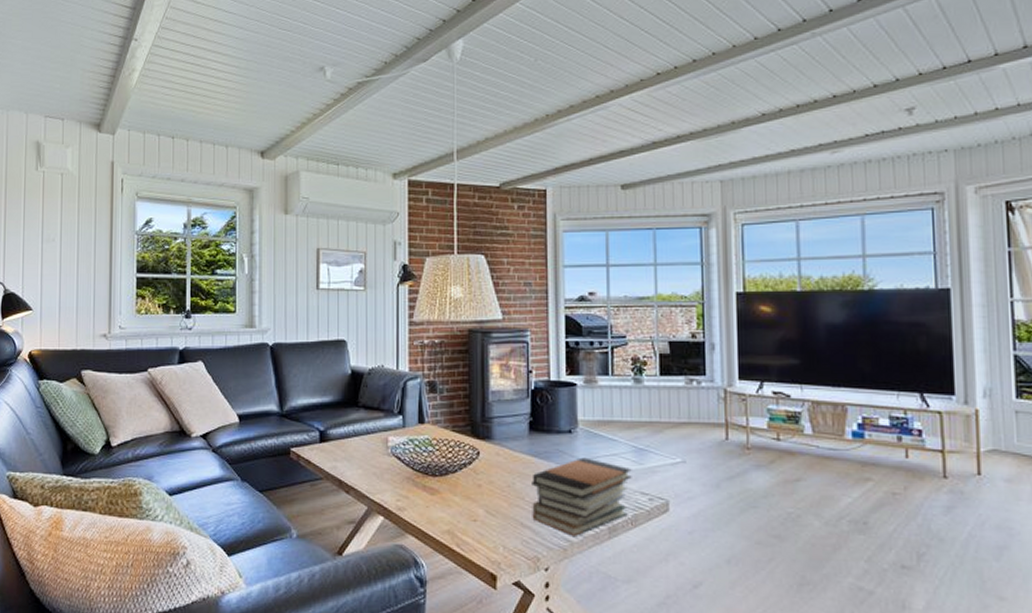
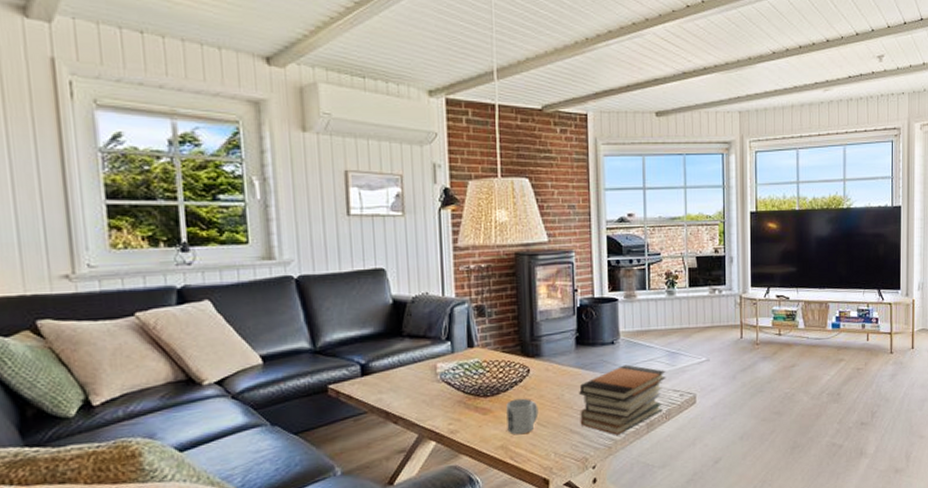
mug: none [454,482,488,521] -> present [506,398,539,435]

